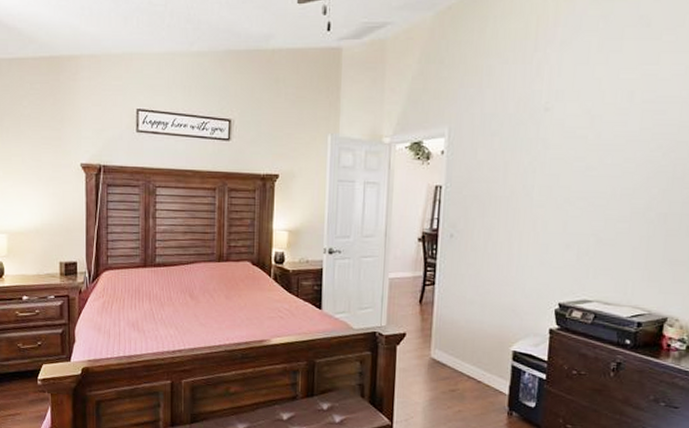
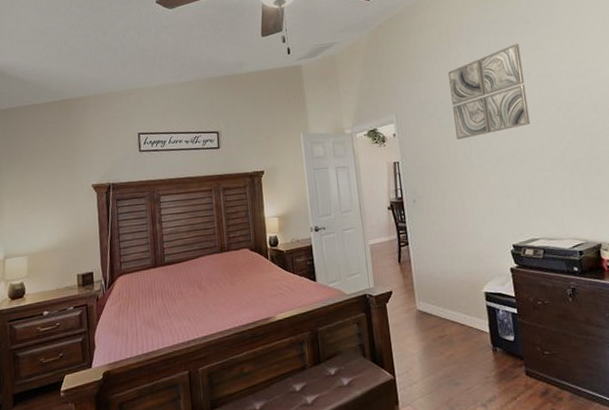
wall art: none [518,51,628,169] -> present [448,43,530,140]

